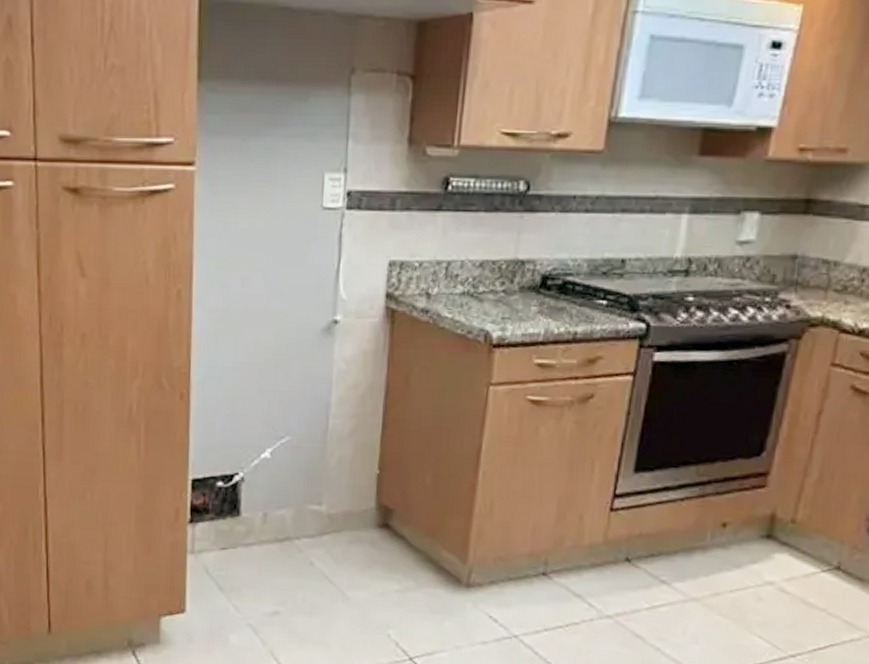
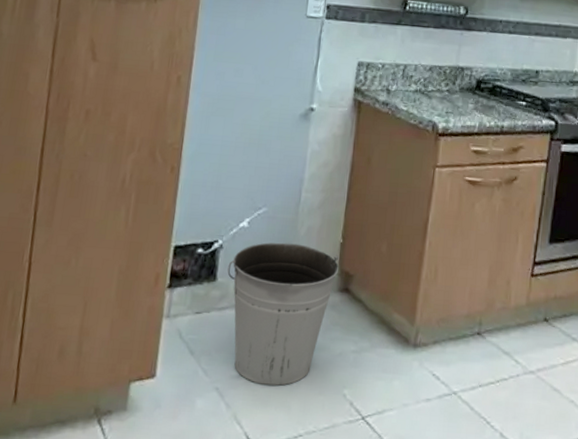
bucket: none [252,474,377,624] -> present [227,242,339,386]

